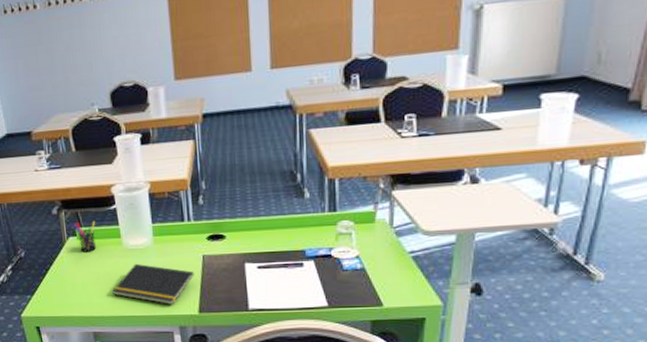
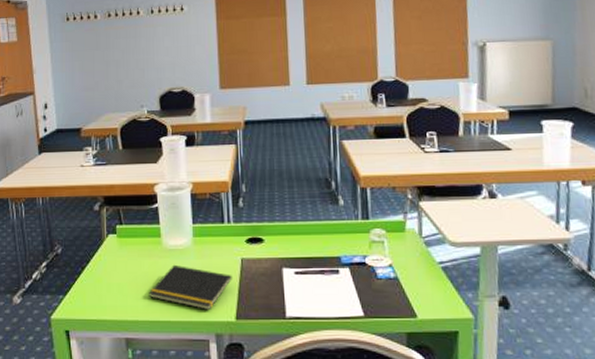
pen holder: present [73,221,97,252] -> none [114,219,137,251]

